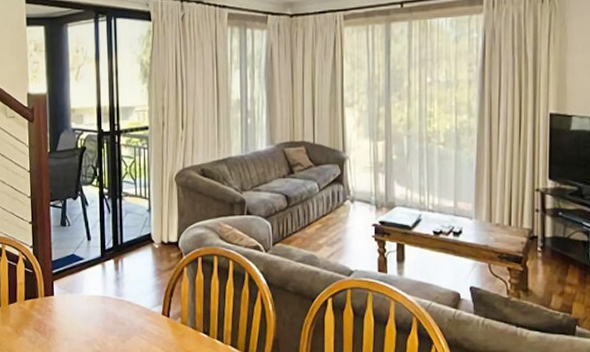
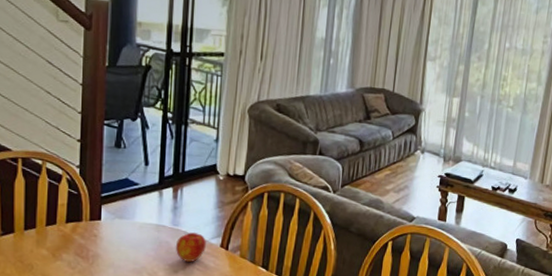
apple: none [120,302,148,331] -> present [175,232,206,262]

